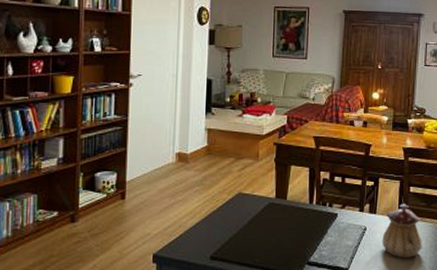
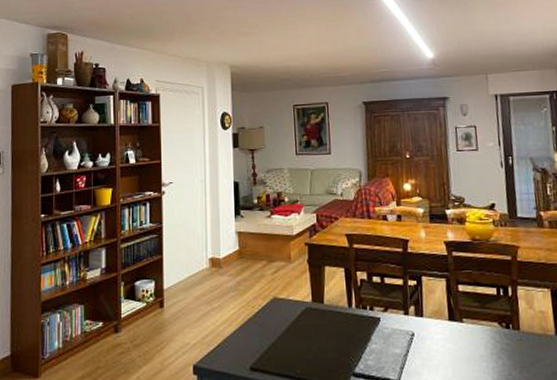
teapot: present [382,204,422,258] -> none [433,305,482,369]

